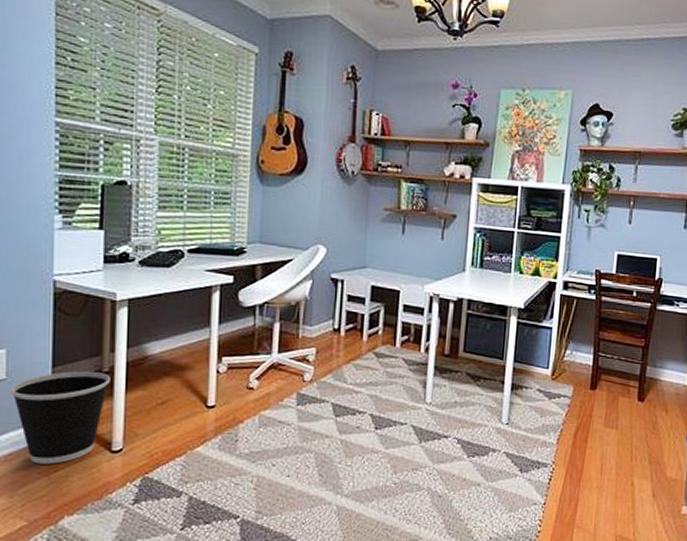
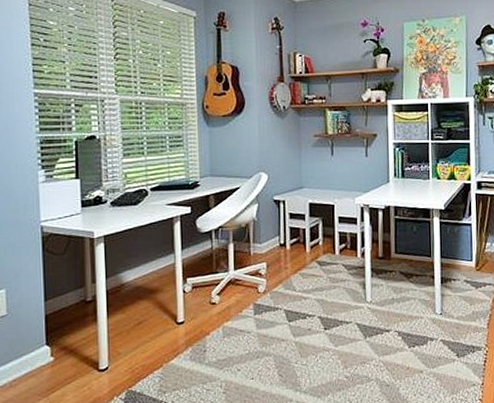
wastebasket: present [10,371,110,464] -> none [11,301,94,387]

